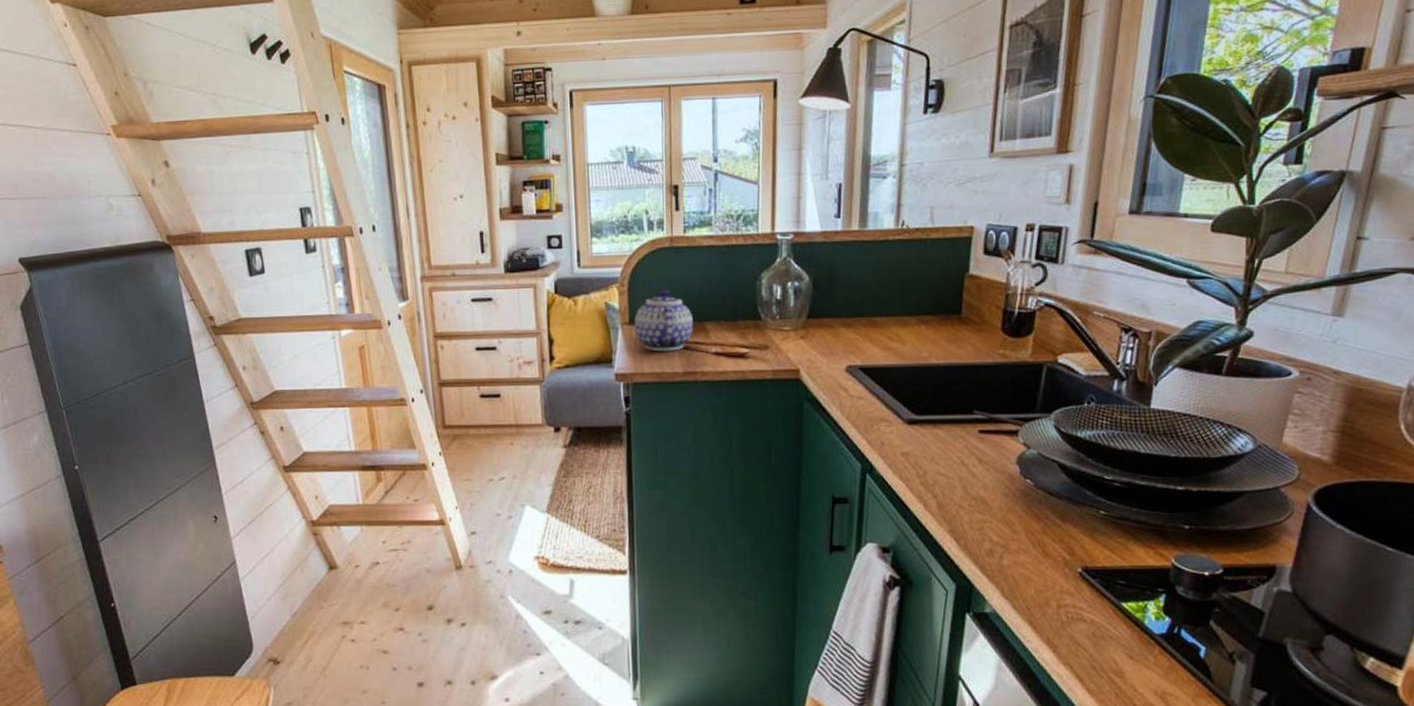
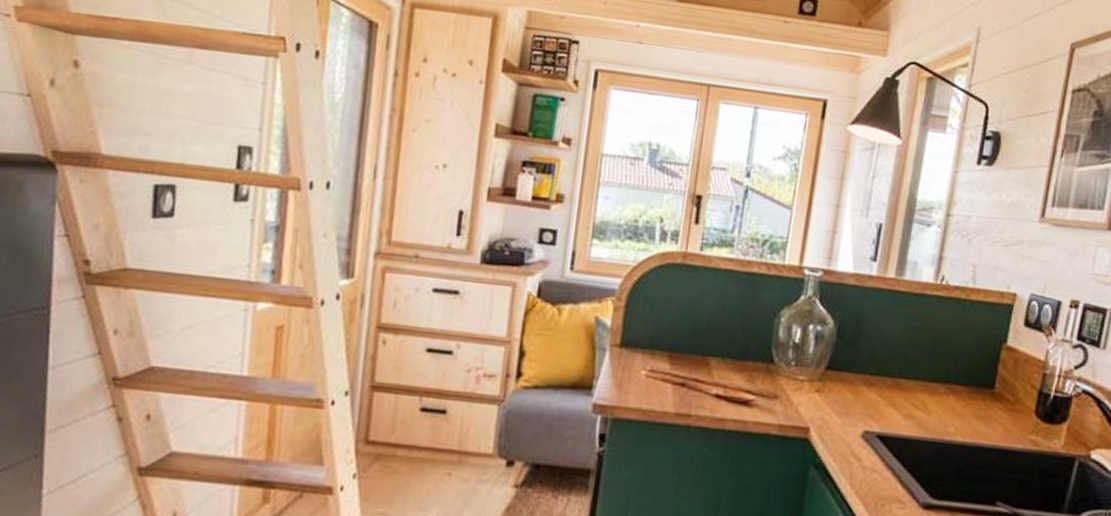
teapot: present [634,289,694,352] -> none [625,311,697,386]

